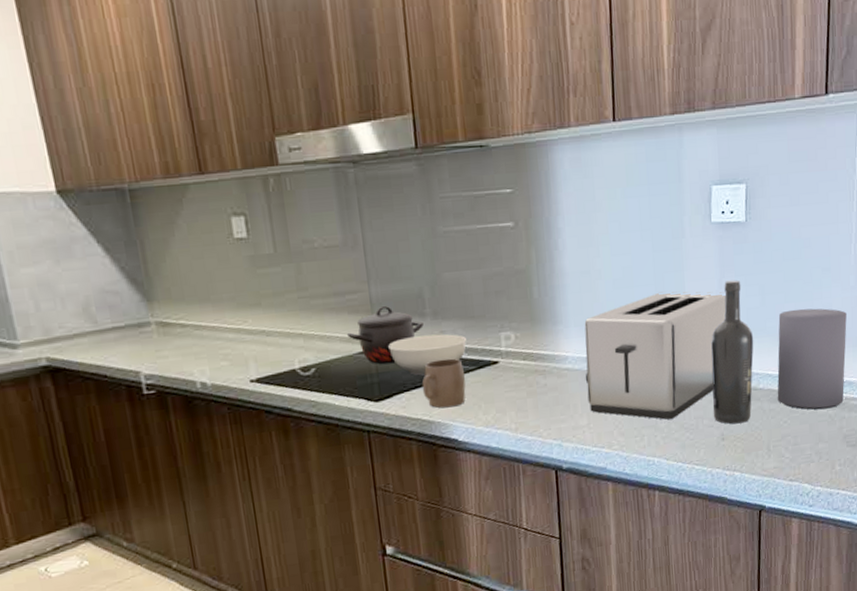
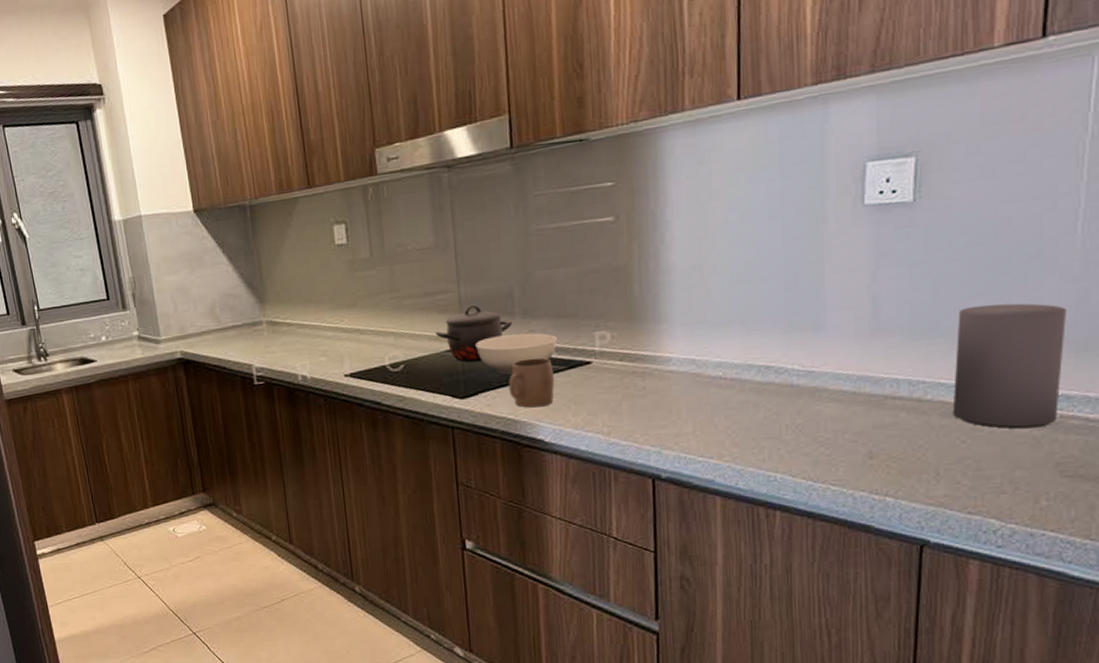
toaster: present [584,291,726,420] -> none [692,285,882,431]
wine bottle: present [711,280,754,424] -> none [858,270,920,441]

